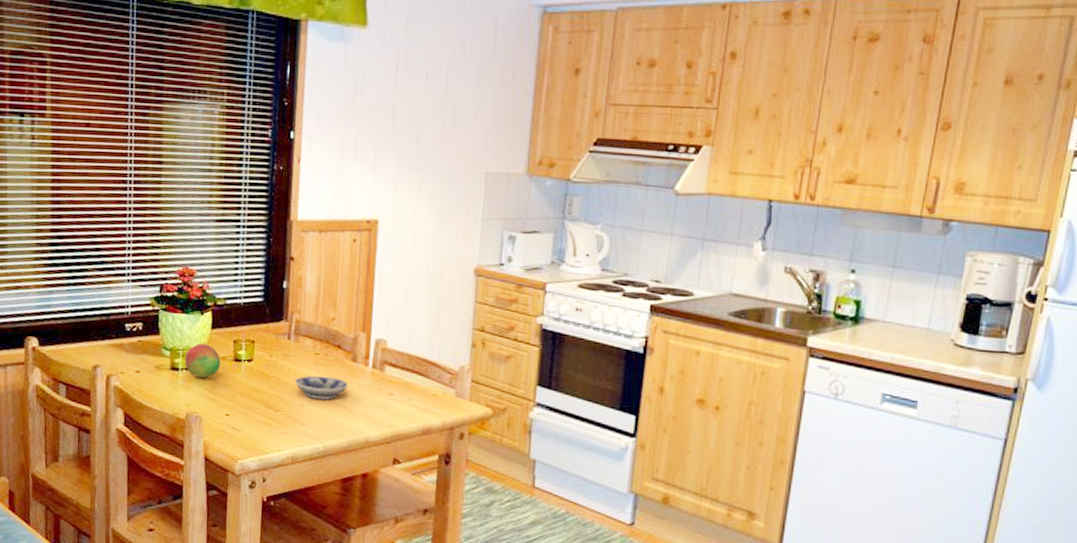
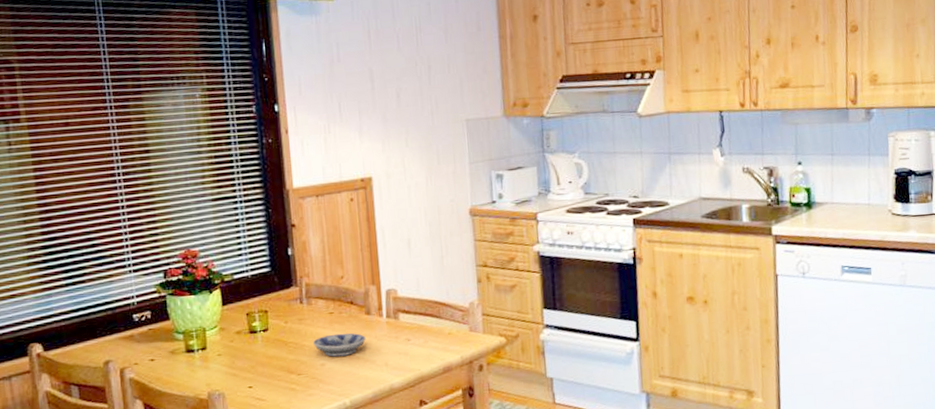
fruit: present [185,343,221,379] -> none [199,321,237,356]

